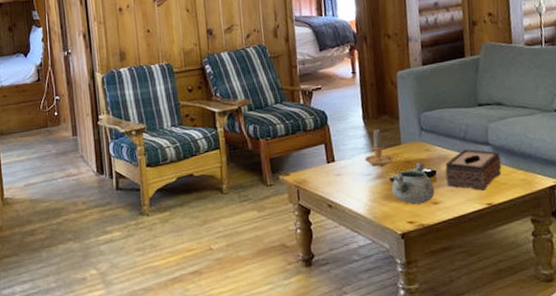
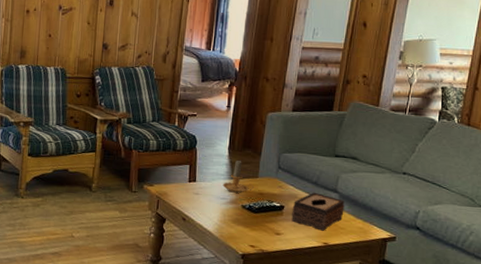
decorative bowl: present [391,161,435,205] -> none [241,195,280,232]

